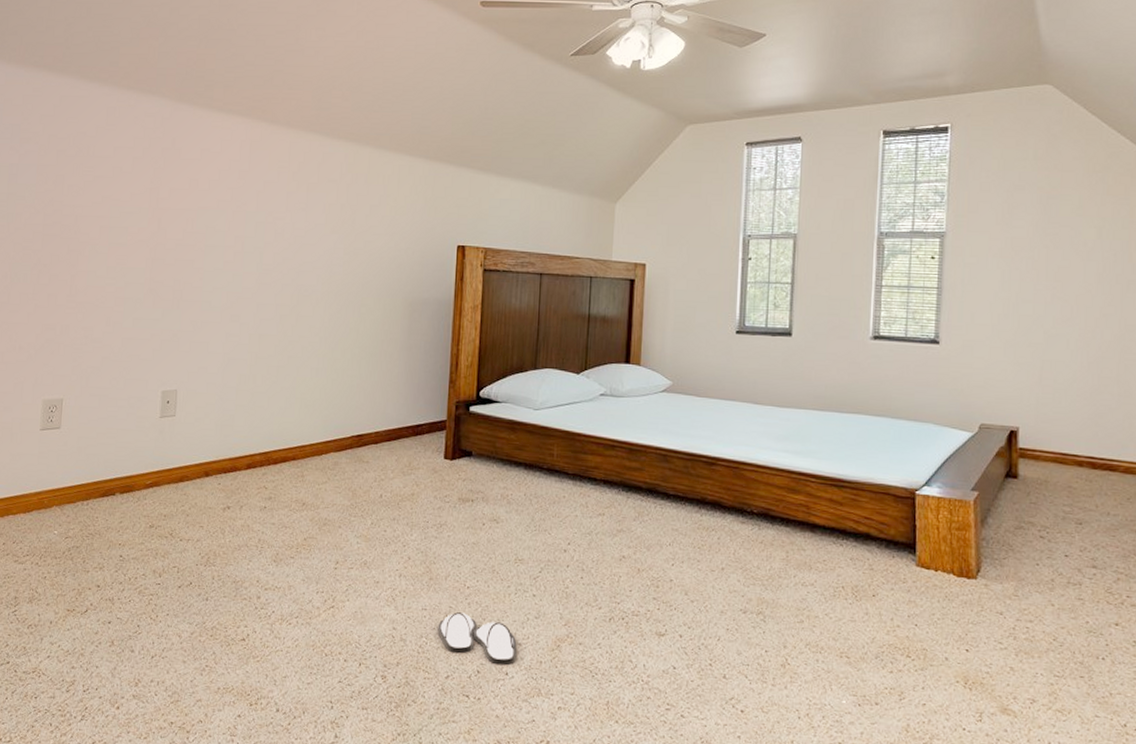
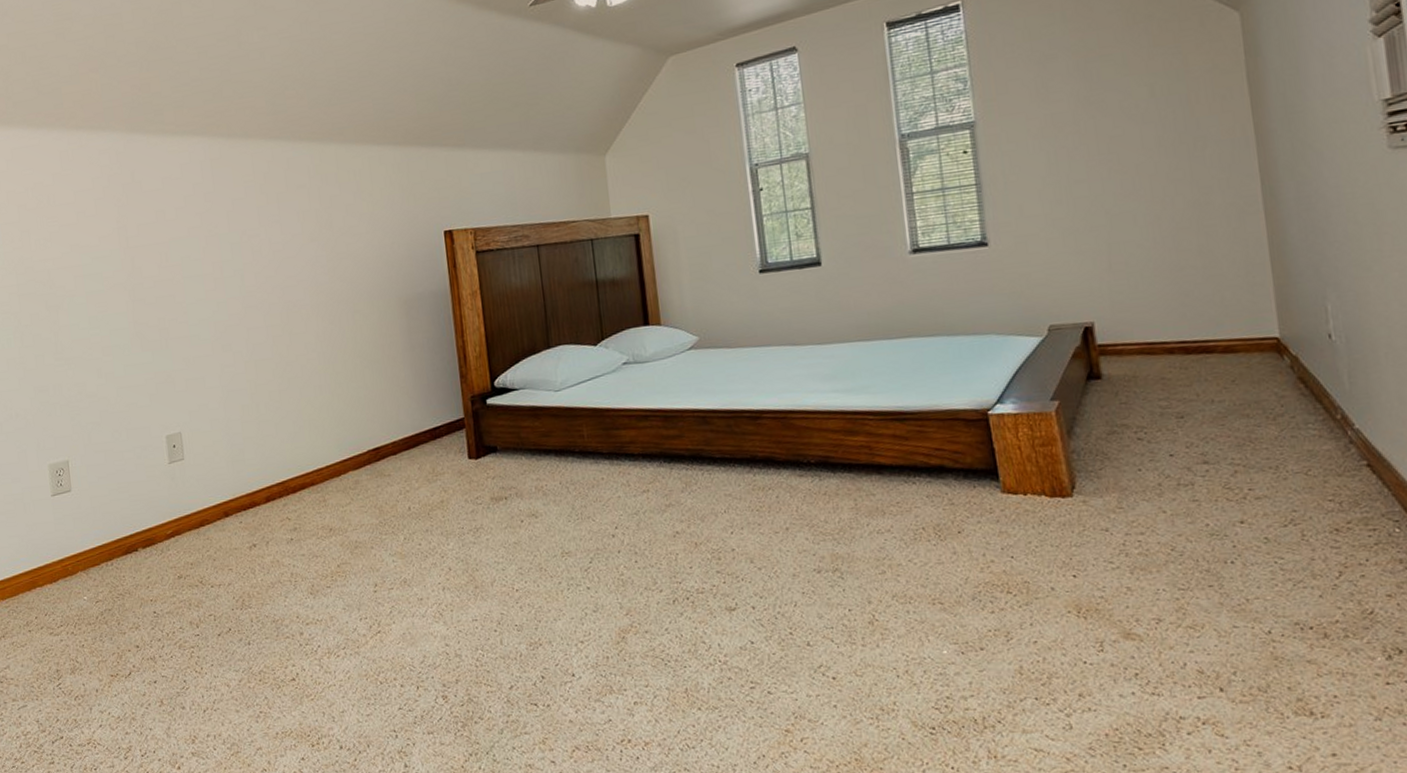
slippers: present [437,612,517,665] -> none [492,618,581,666]

